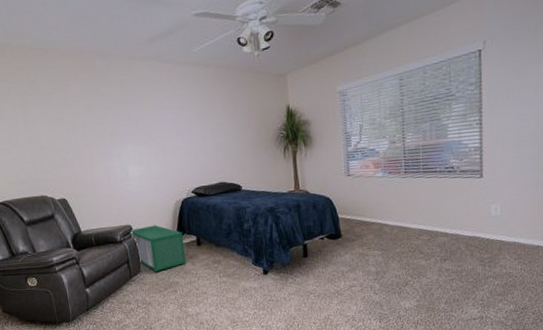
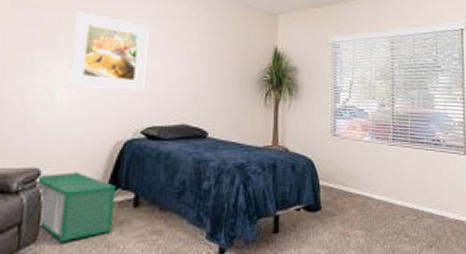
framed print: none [127,105,188,165] -> present [69,11,149,92]

